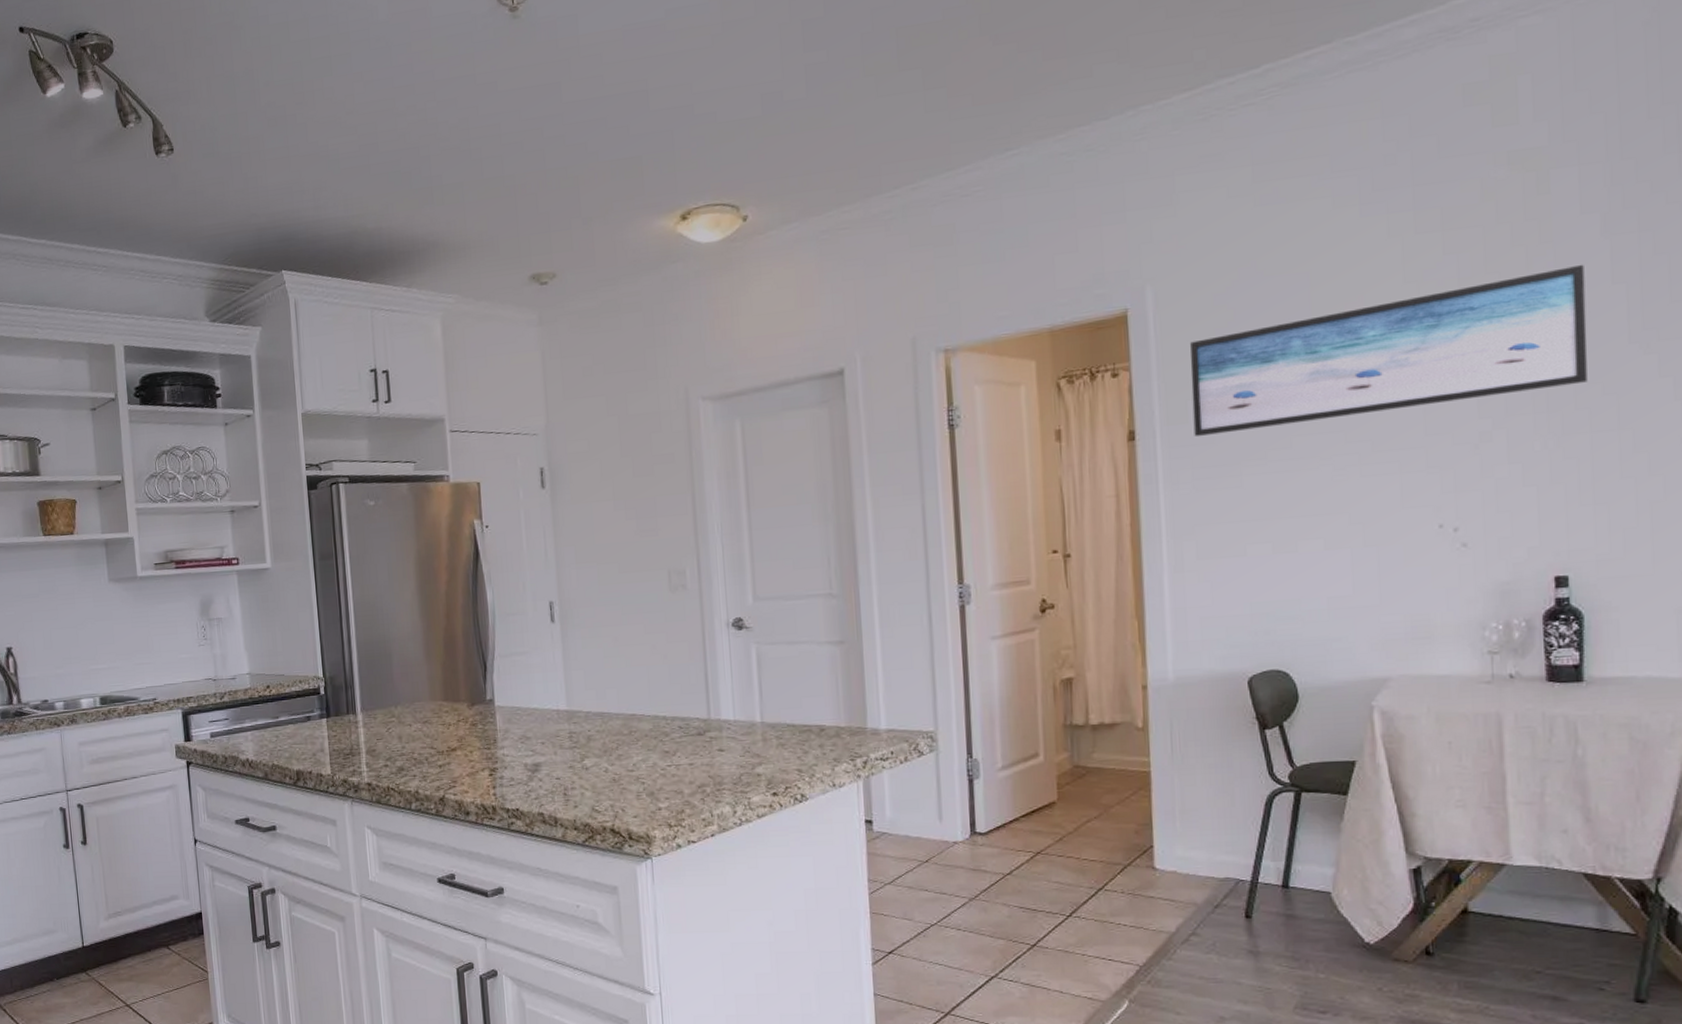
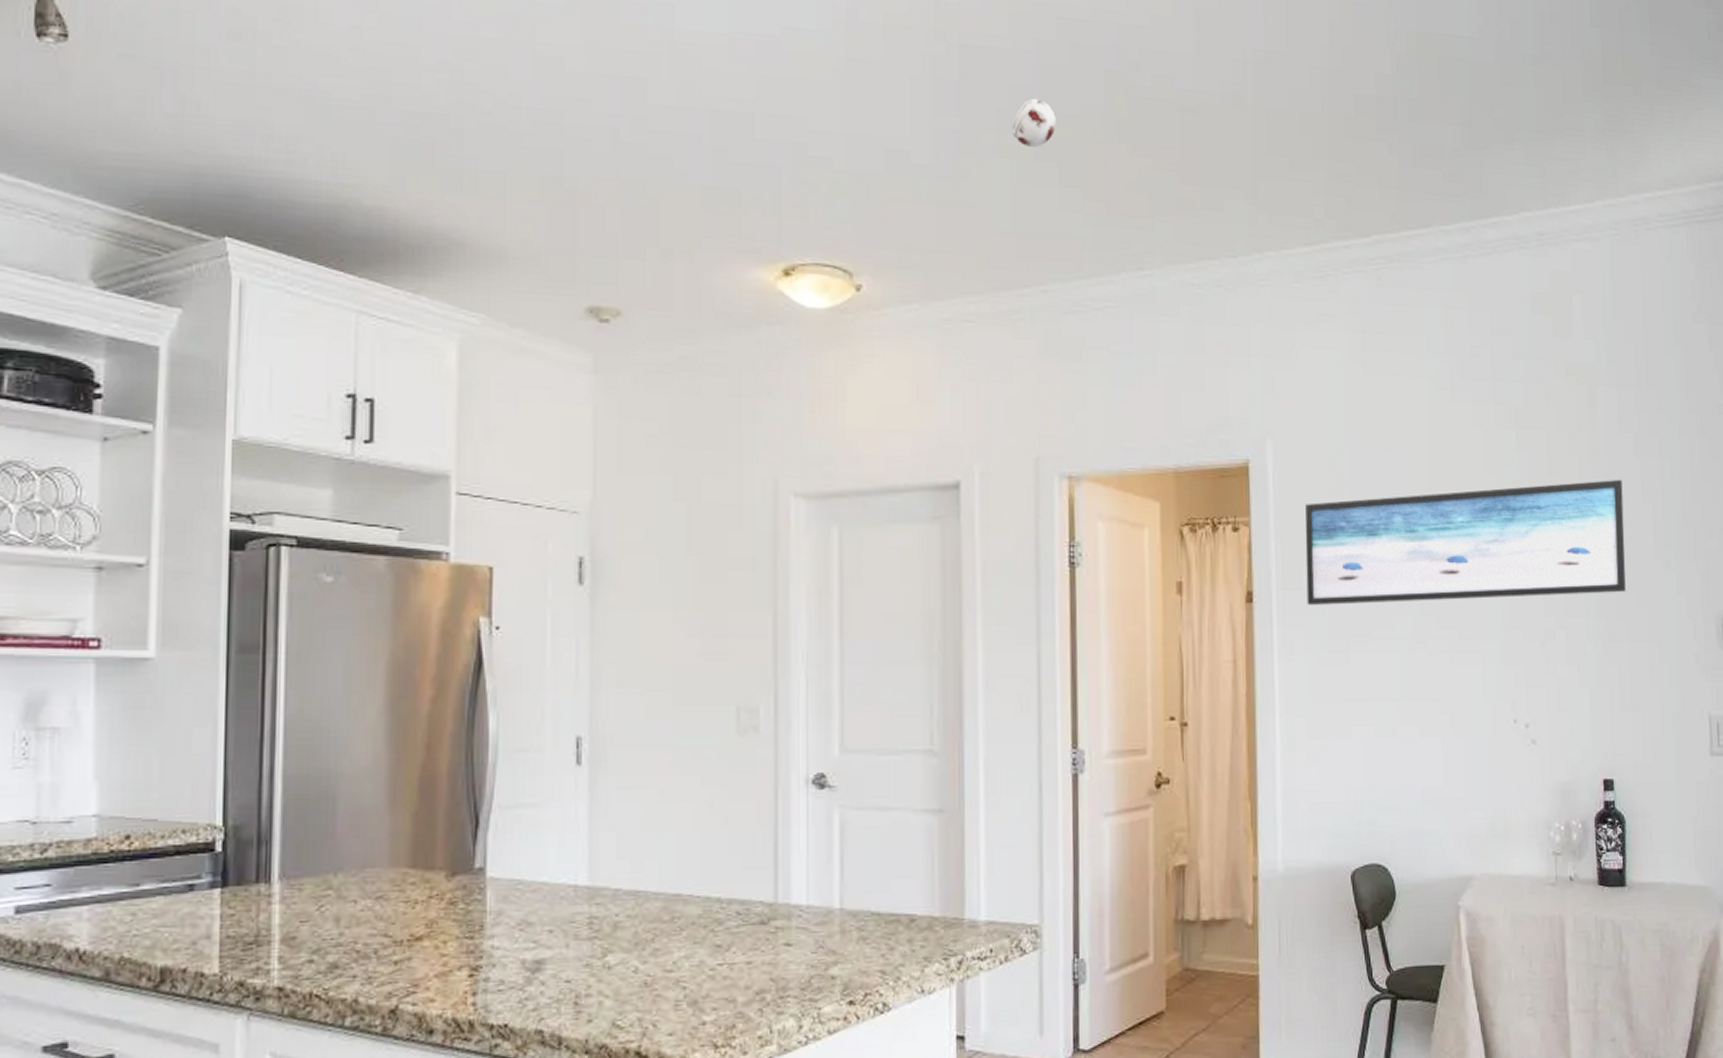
smoke detector: none [875,14,918,62] -> present [1012,98,1056,148]

